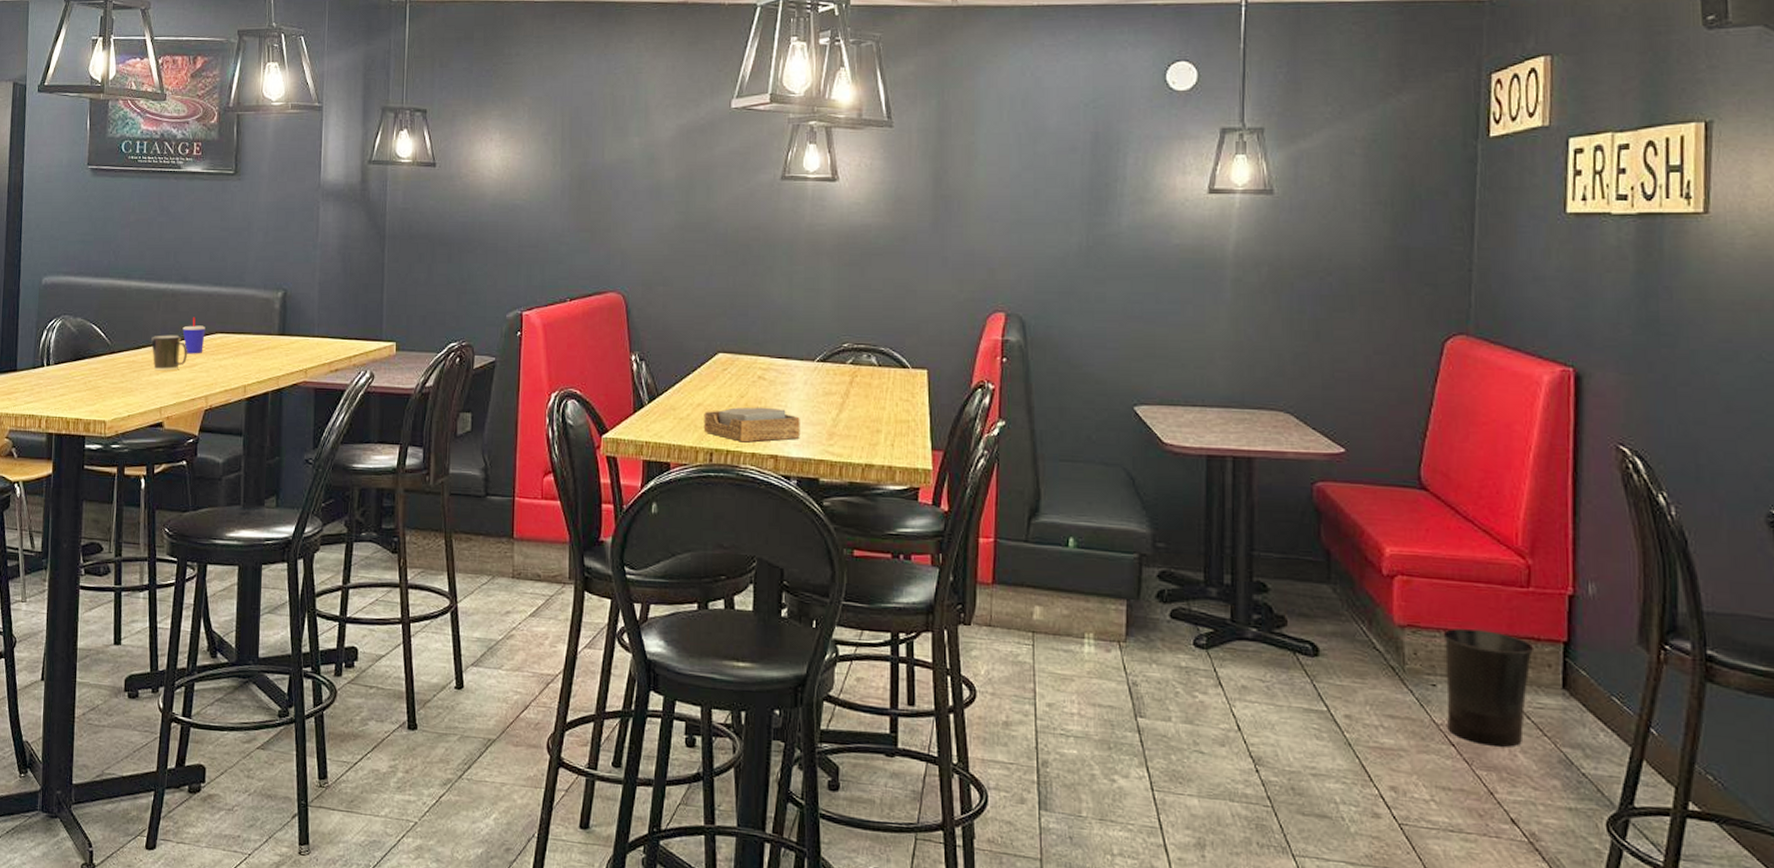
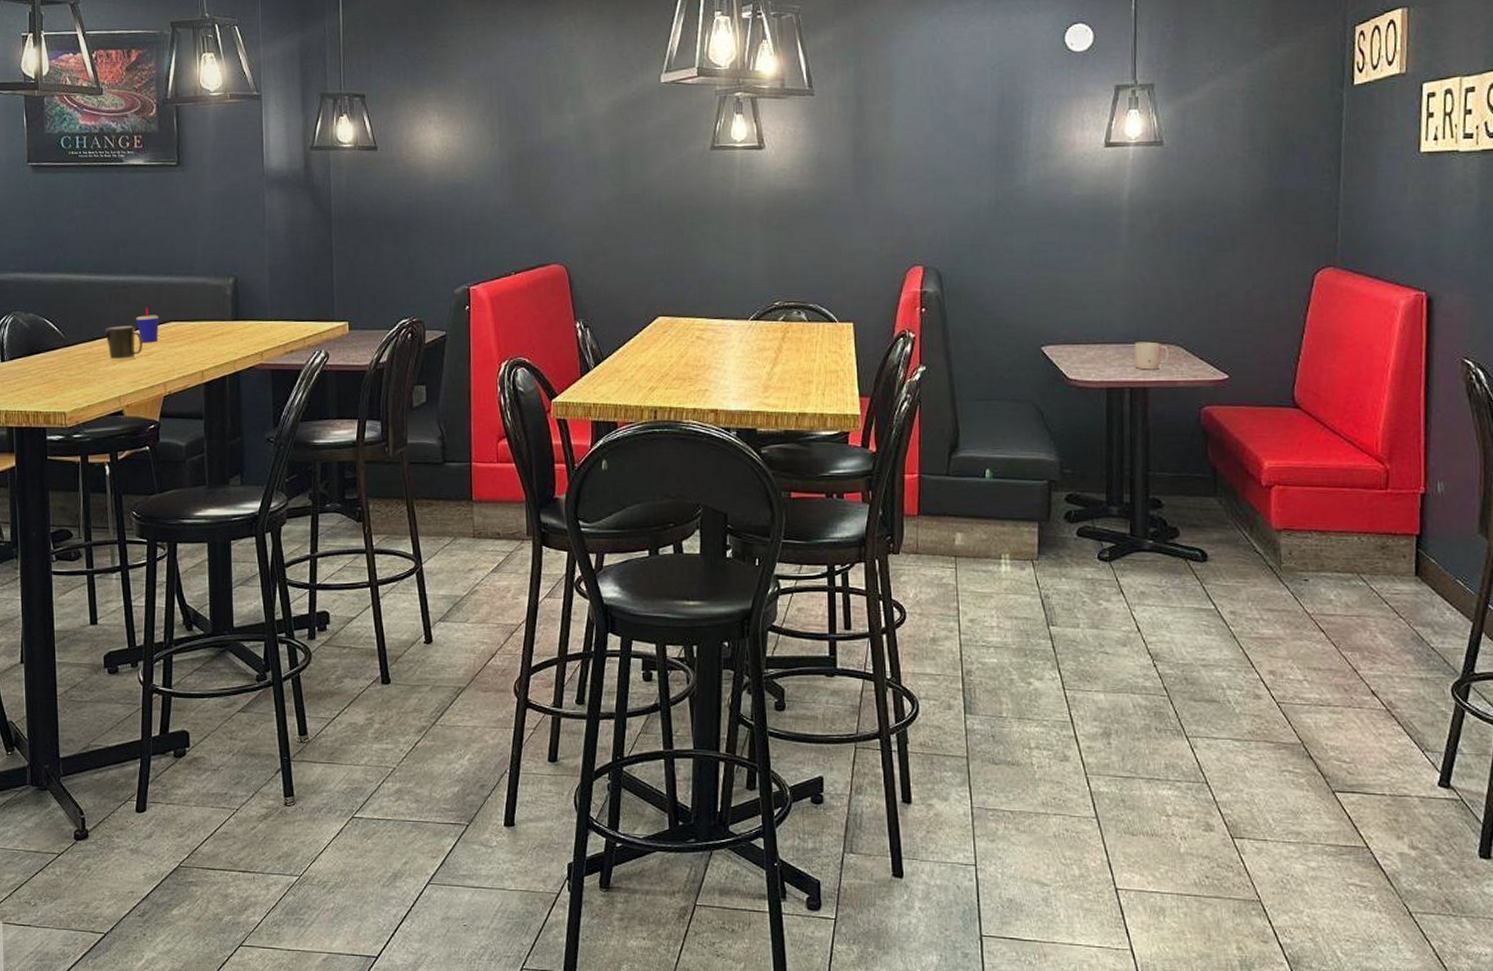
napkin holder: present [703,407,800,443] -> none [647,365,738,399]
mug: none [1237,406,1279,438] -> present [1133,341,1170,370]
waste bin: present [1443,628,1535,747] -> none [1314,529,1392,629]

